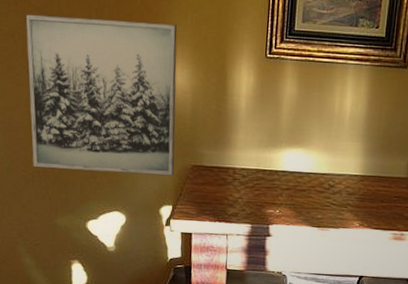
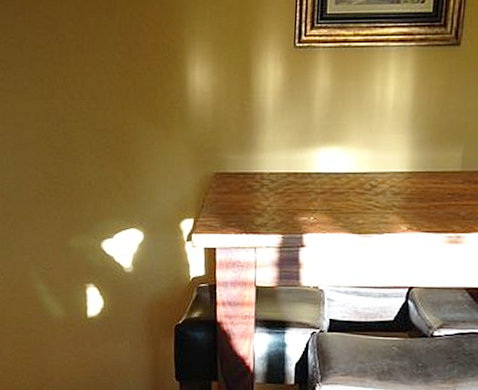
wall art: present [25,14,177,176] -> none [33,18,196,187]

